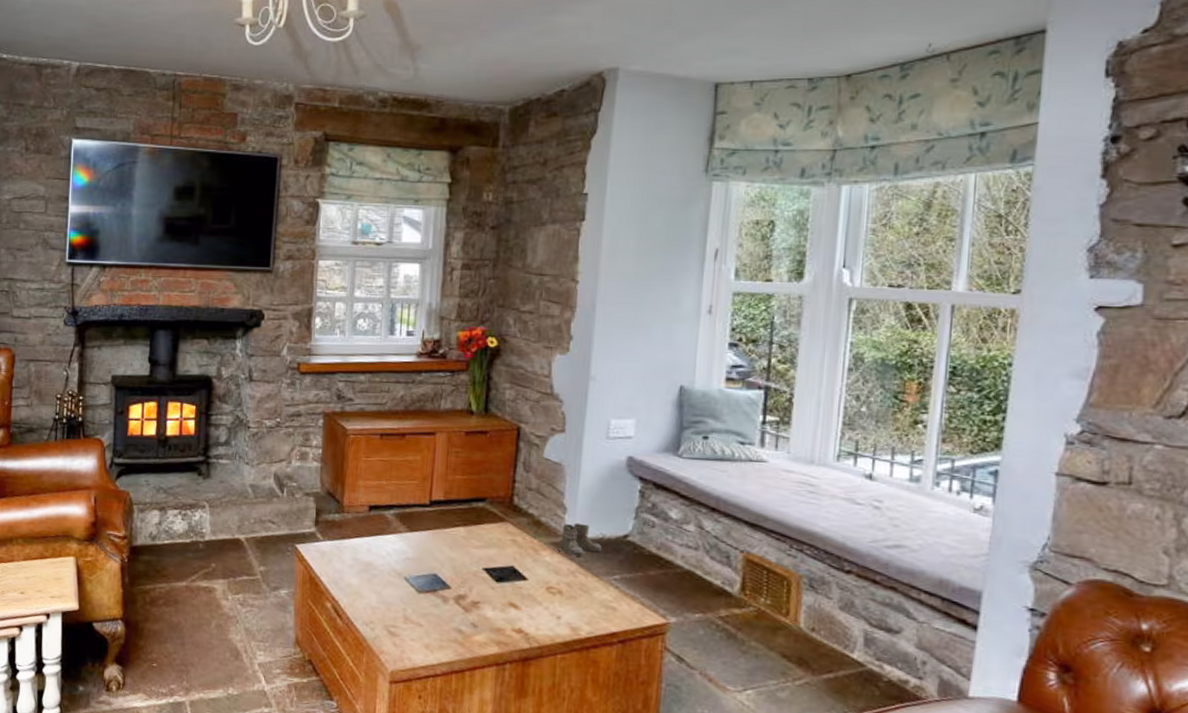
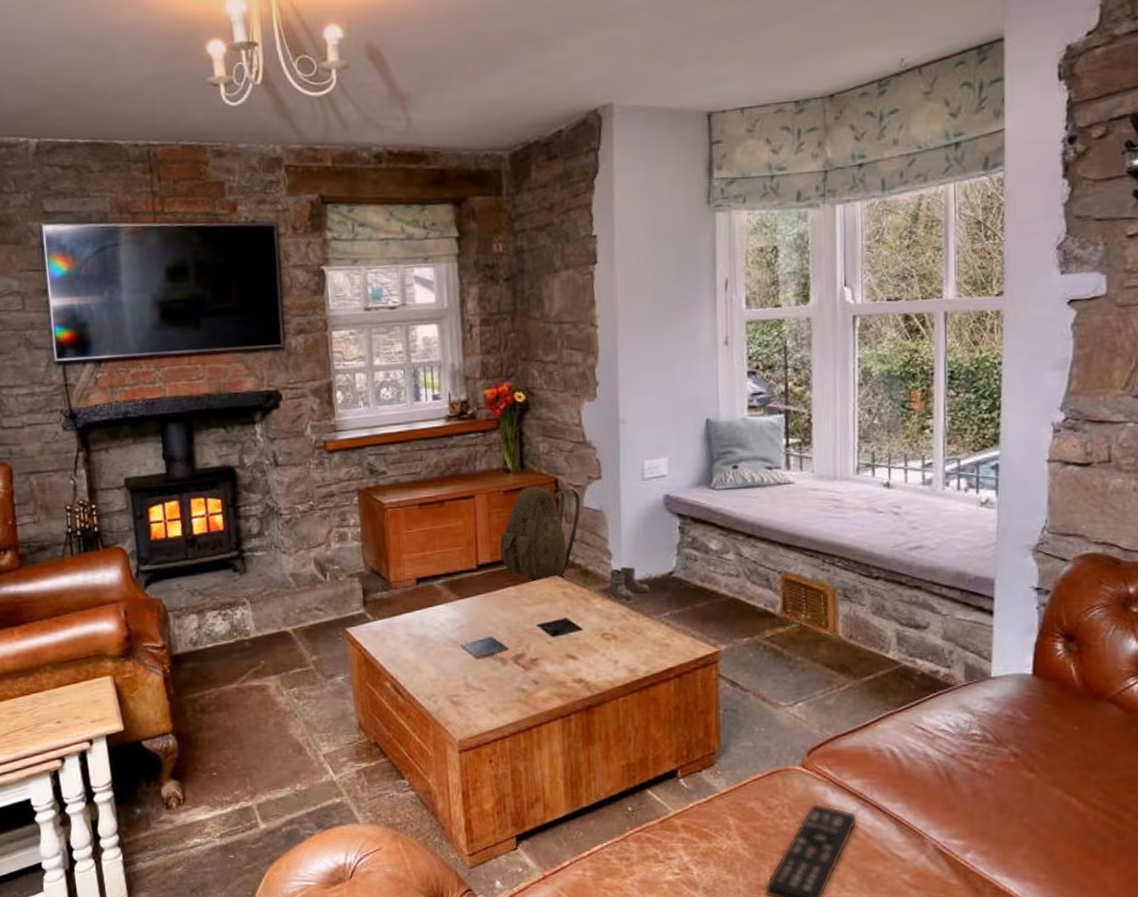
backpack: none [454,430,541,525] -> present [499,486,581,580]

